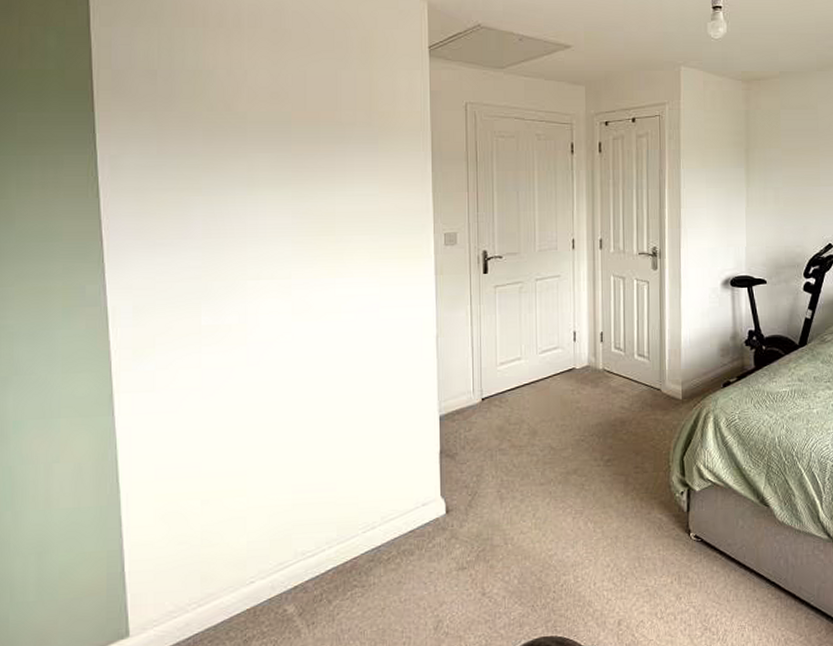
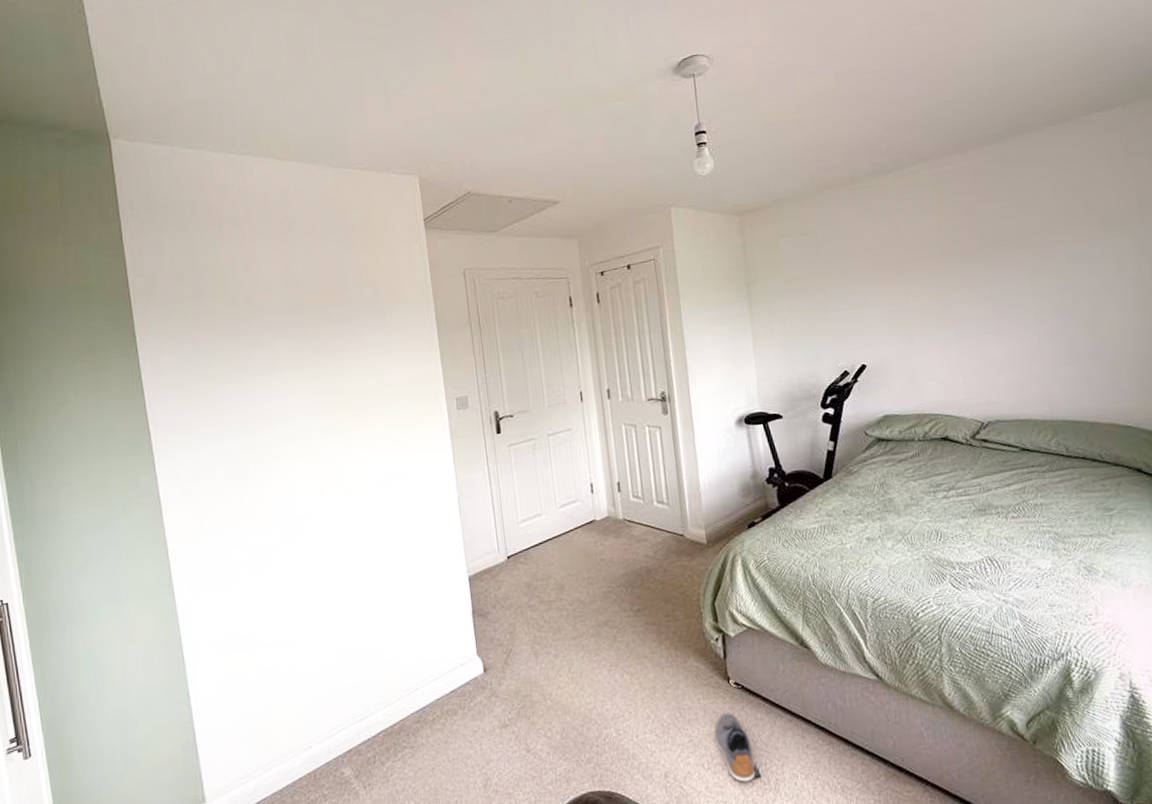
shoe: none [670,565,711,632] -> present [715,713,762,782]

